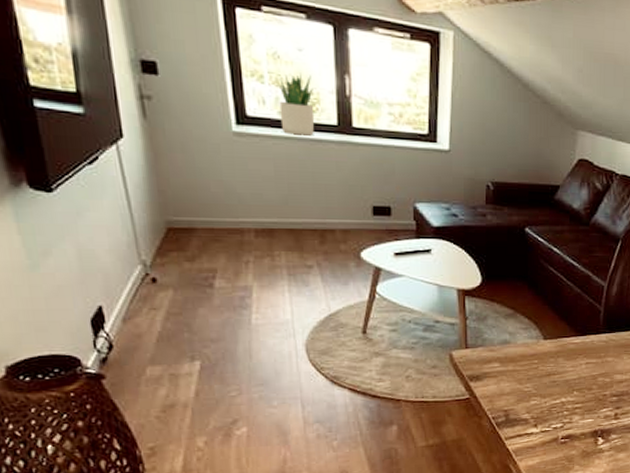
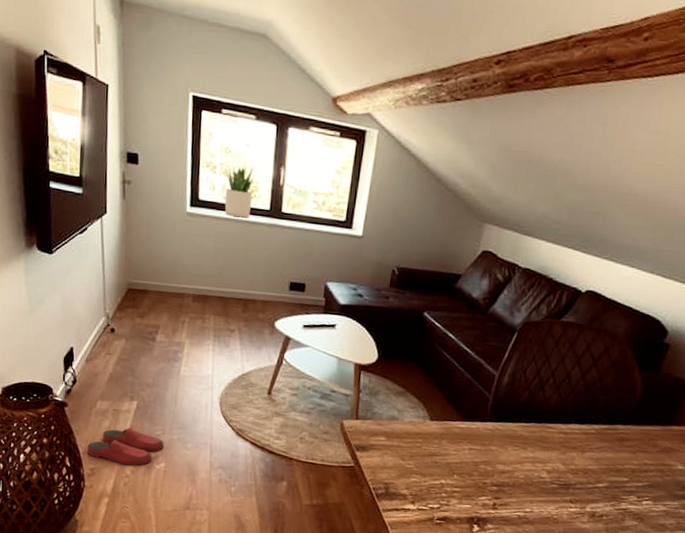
slippers: none [141,392,243,437] -> present [87,427,164,466]

